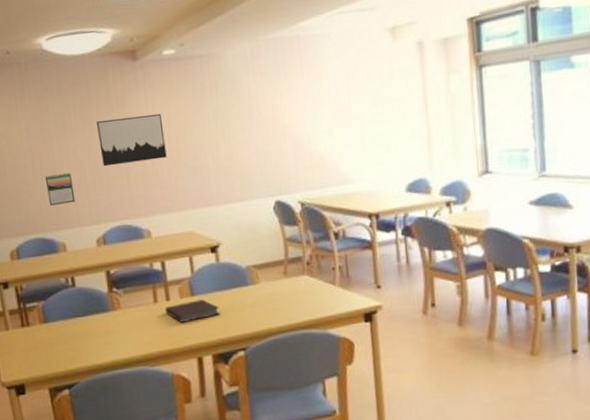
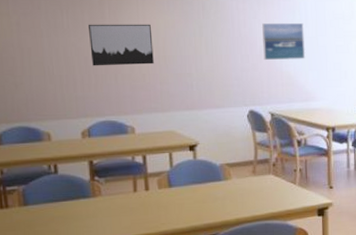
calendar: present [45,172,75,206] -> none [33,68,63,97]
notebook: present [165,299,221,323] -> none [144,191,195,210]
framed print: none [283,91,338,140] -> present [261,22,306,60]

